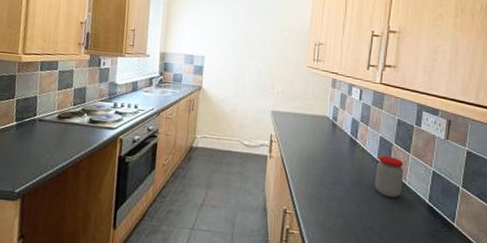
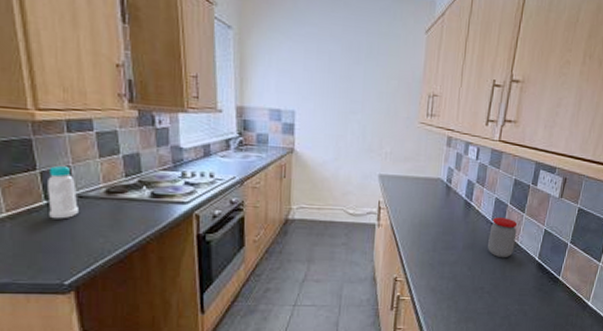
bottle: none [16,96,38,138] -> present [48,166,78,219]

